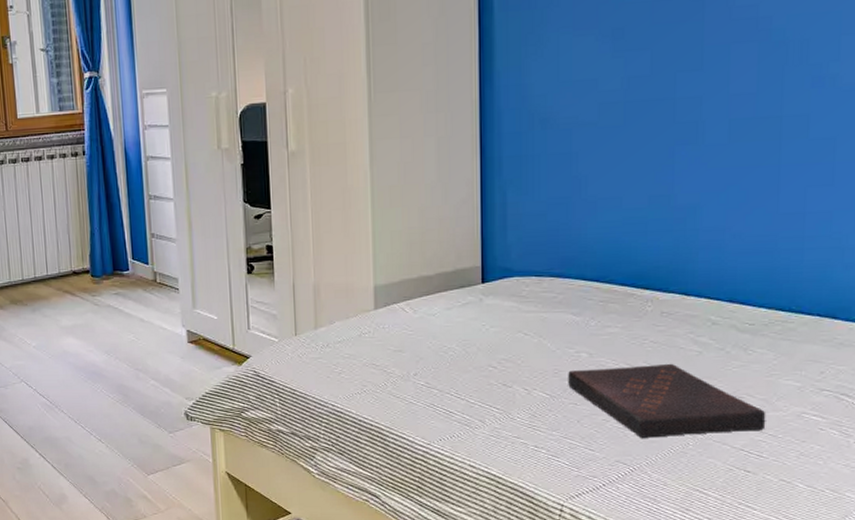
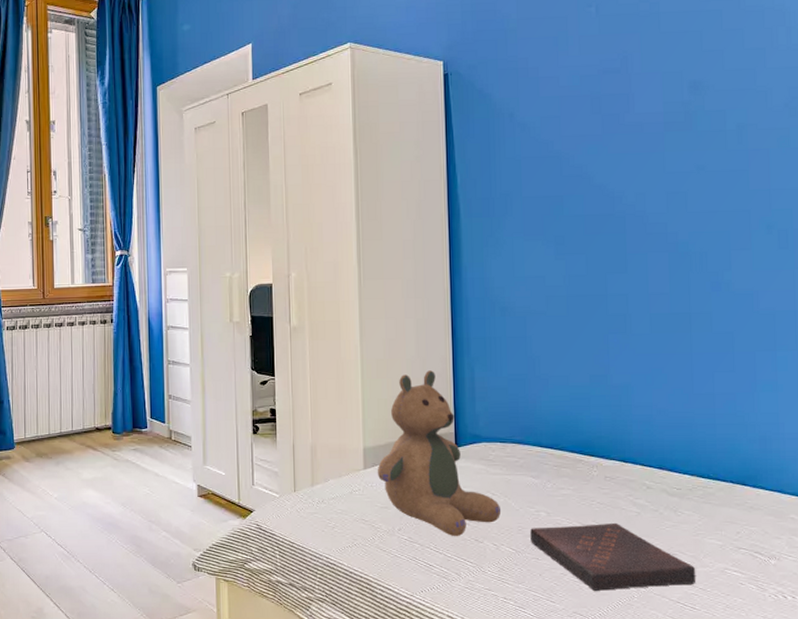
teddy bear: none [389,196,535,382] -> present [377,370,502,537]

